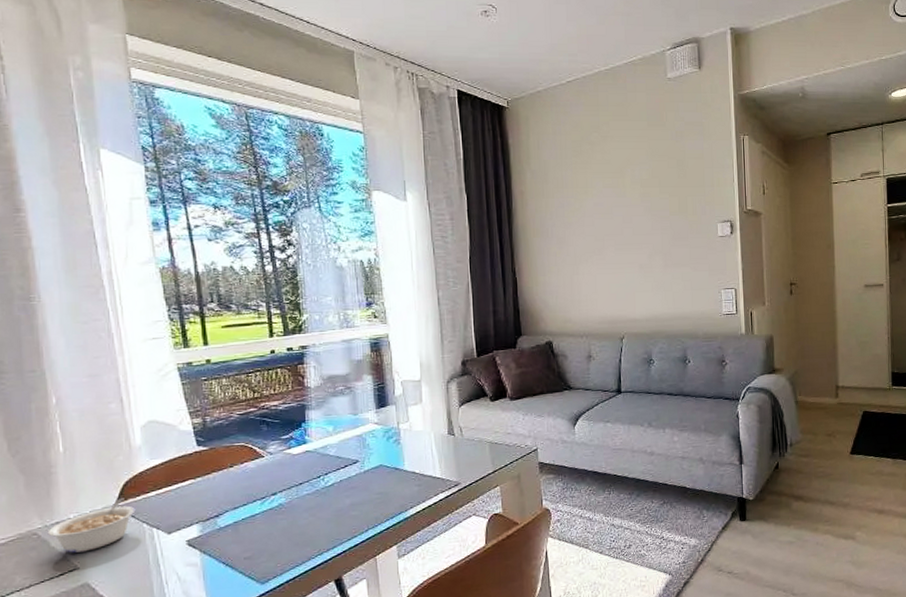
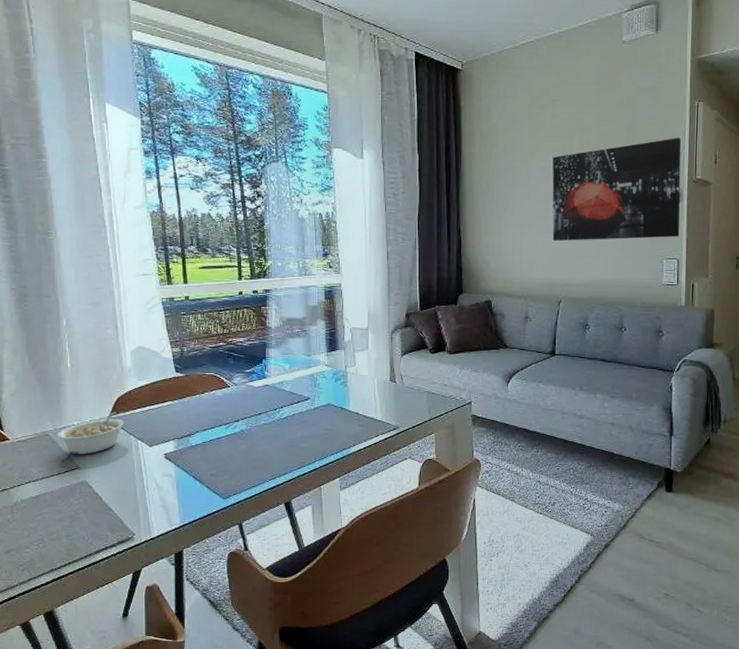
wall art: none [606,171,735,277] -> present [552,138,682,241]

